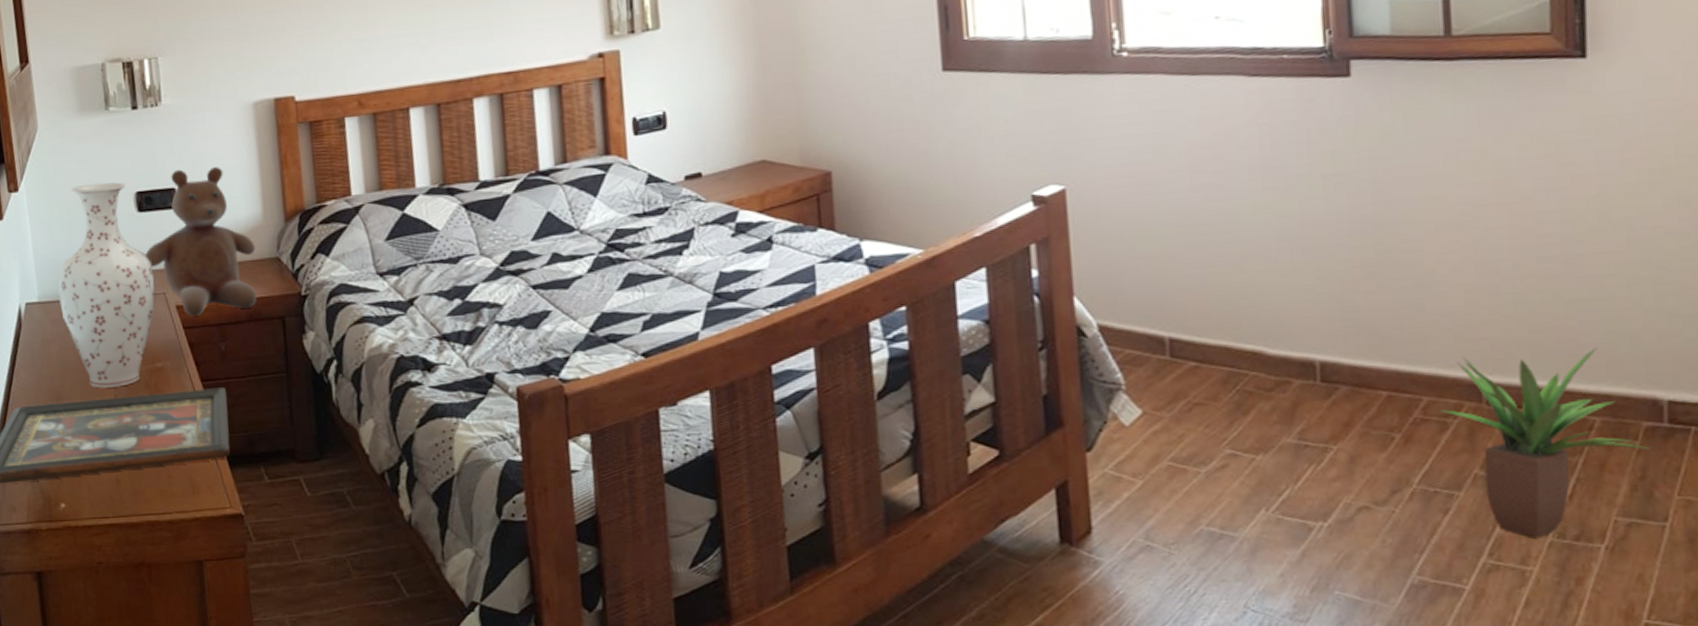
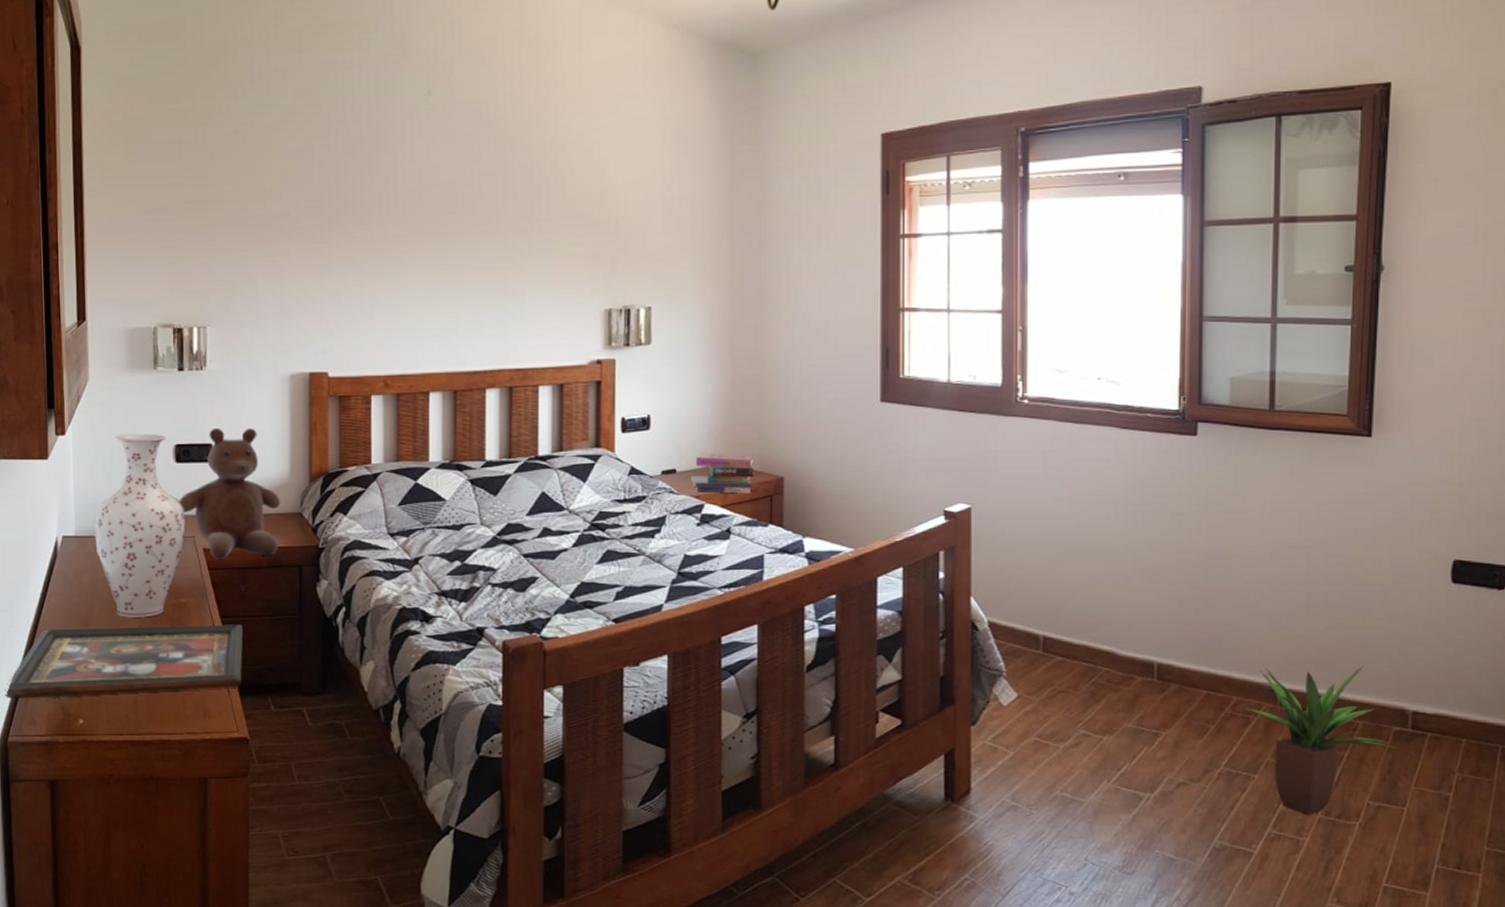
books: none [719,147,796,197] -> present [690,452,754,494]

